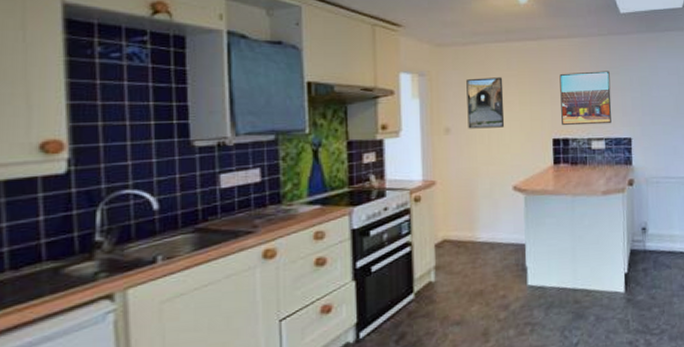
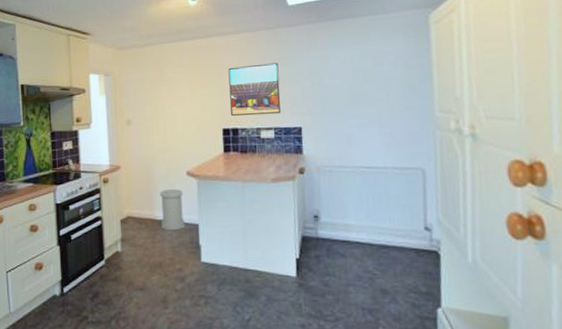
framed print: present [466,77,505,129] -> none [144,74,178,121]
trash can: none [482,205,510,253] -> present [160,188,185,231]

